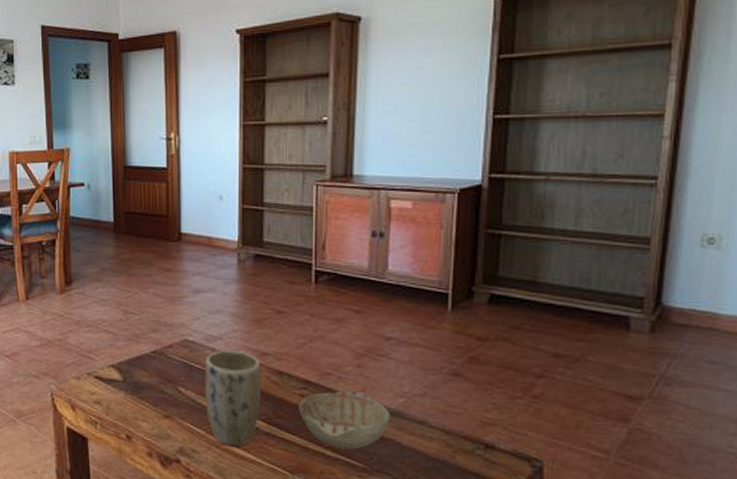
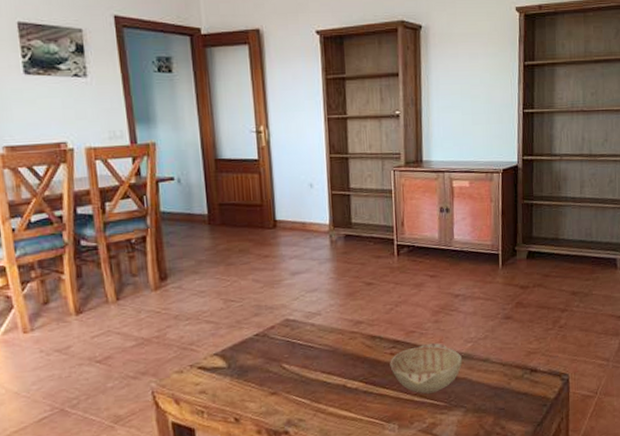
plant pot: present [205,350,261,447] -> none [306,323,358,410]

